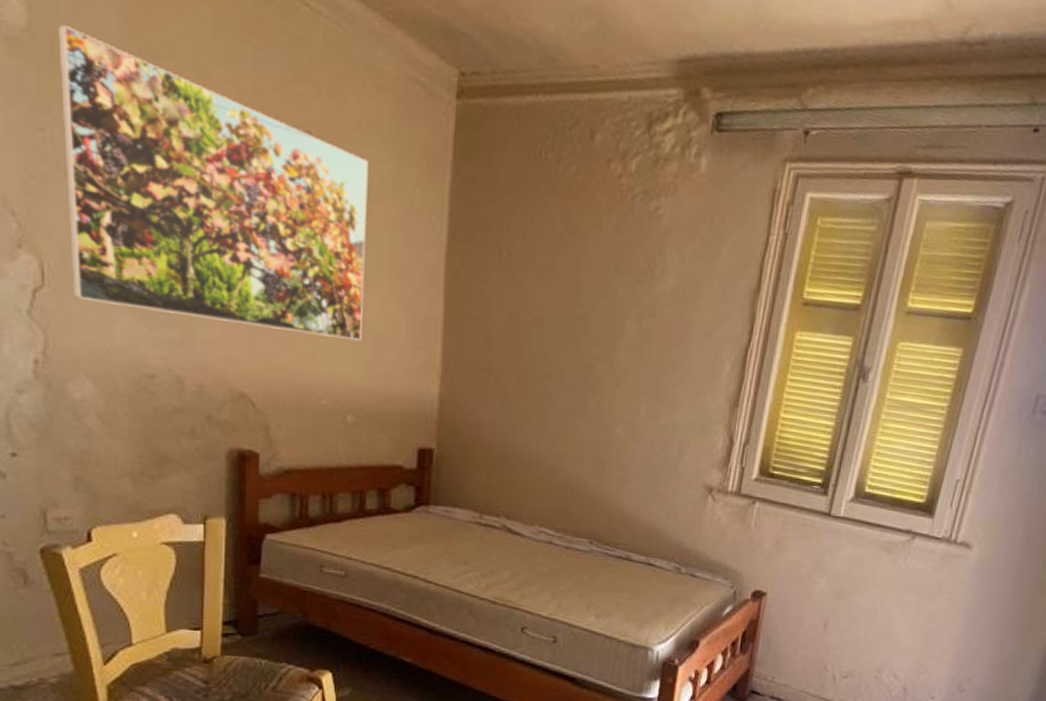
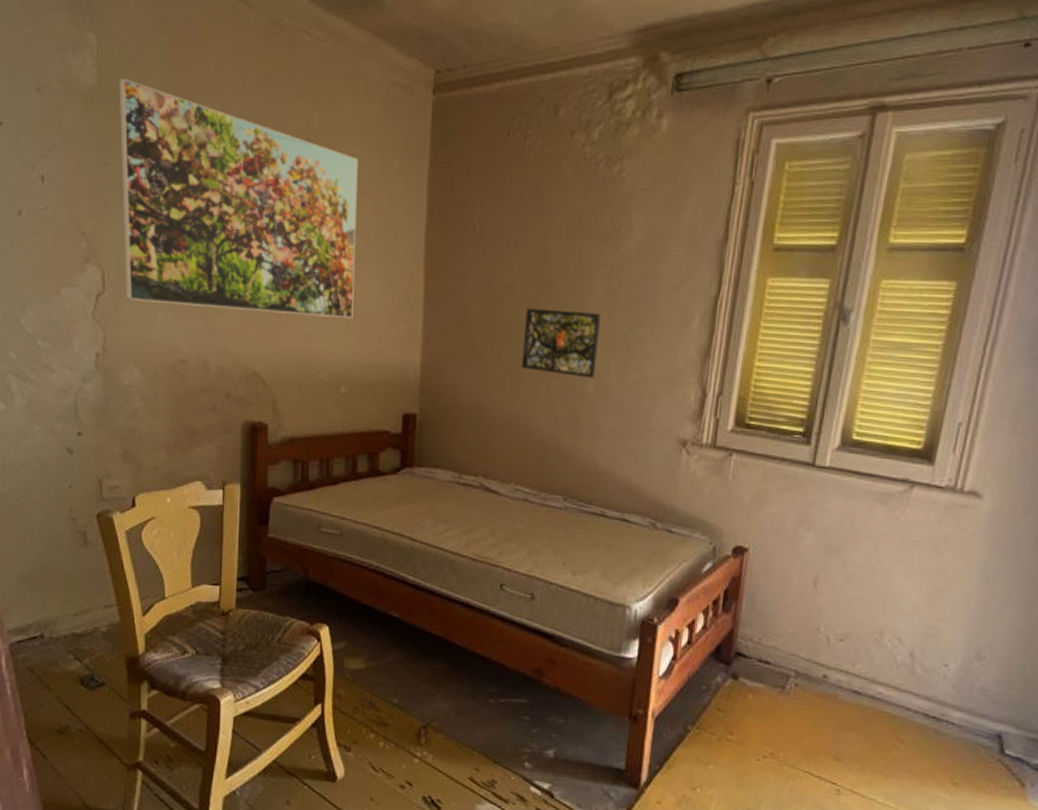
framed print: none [549,343,633,421] -> present [522,308,602,379]

